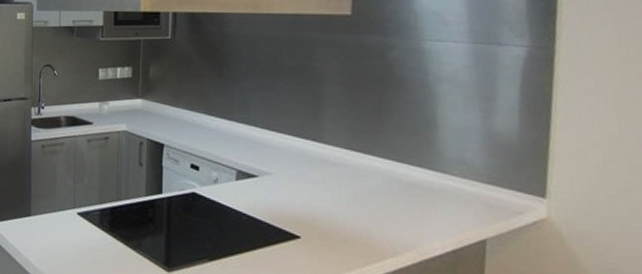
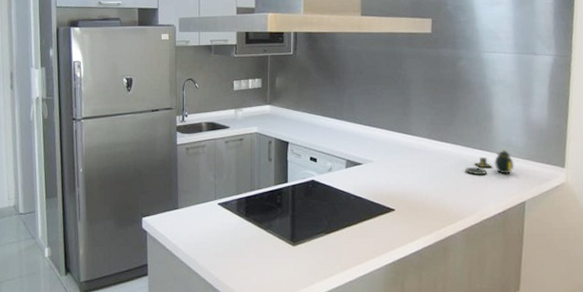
teapot: none [398,168,470,202] -> present [465,149,514,175]

